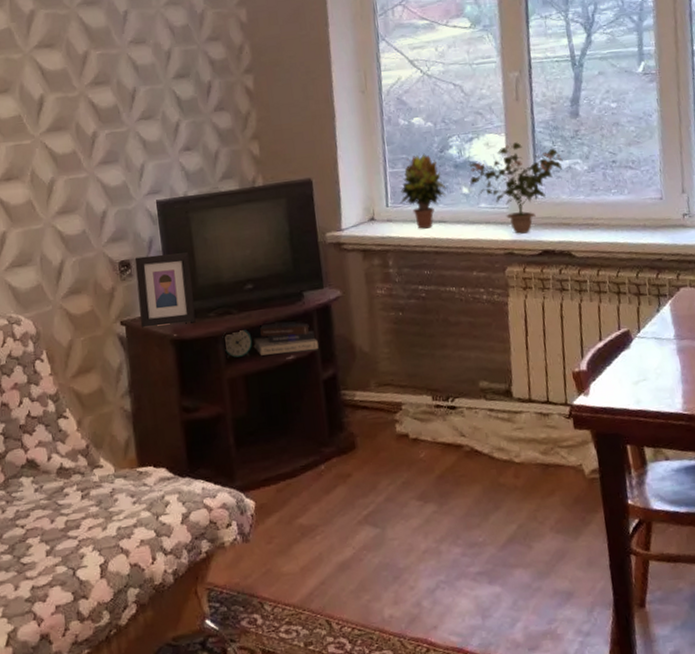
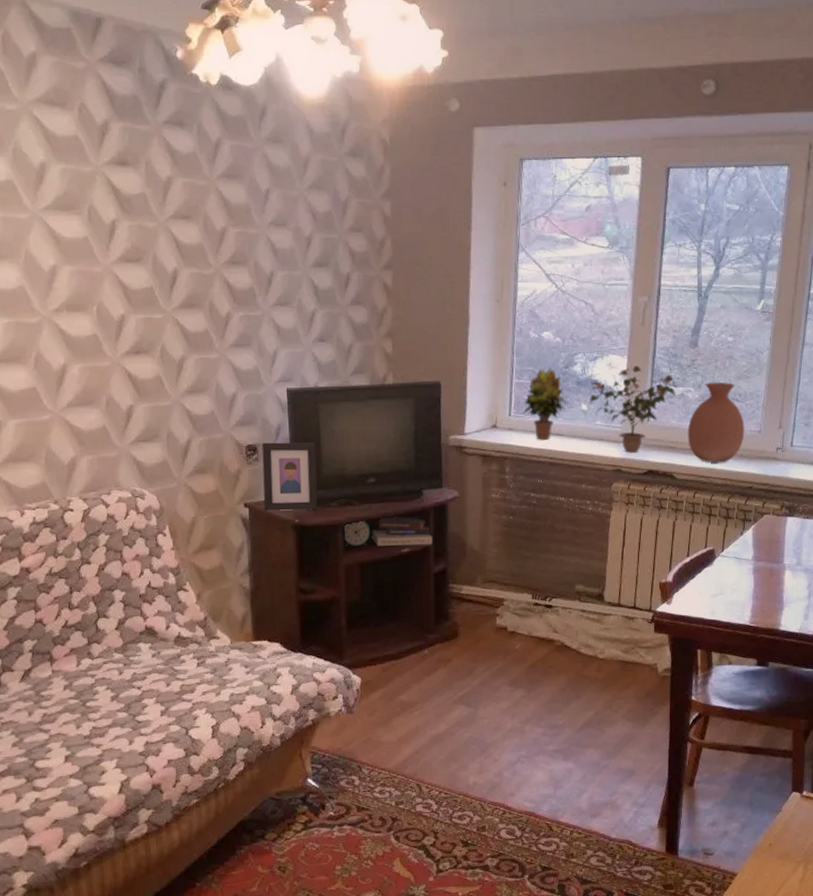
vase: none [580,150,645,237] -> present [687,382,745,463]

